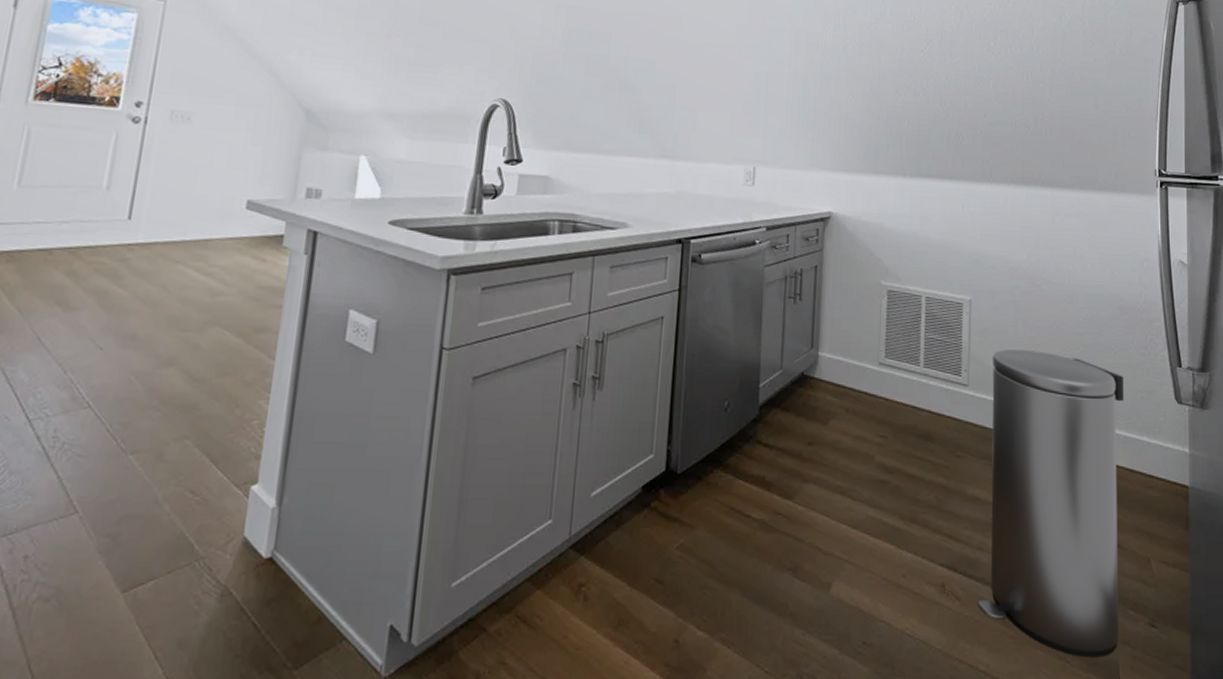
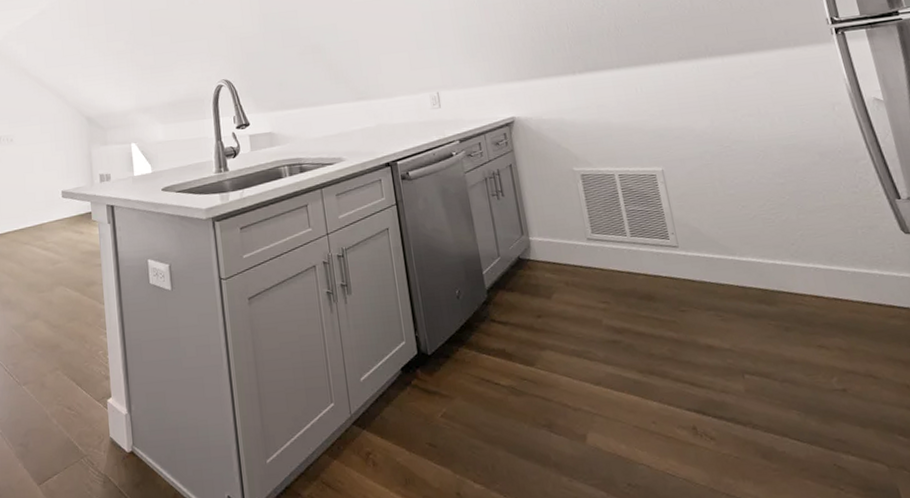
pedal bin: present [977,349,1124,658] -> none [696,205,893,484]

